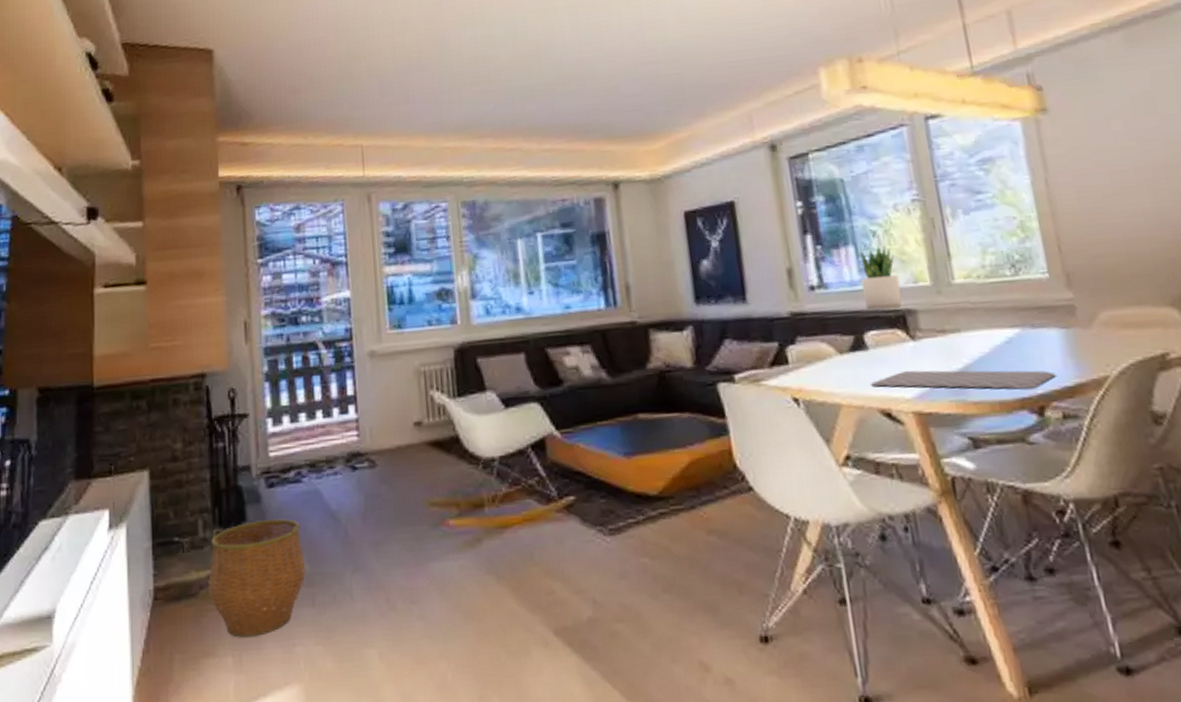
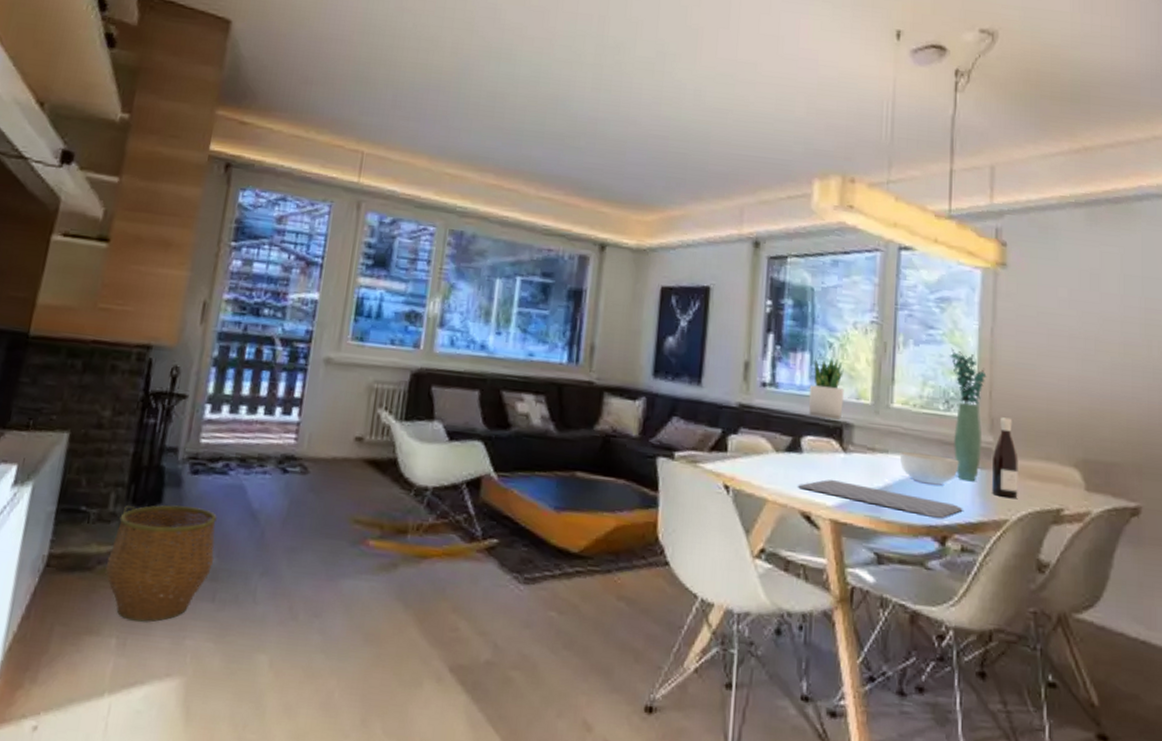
bowl: none [972,323,1042,357] -> present [899,451,959,487]
vase: none [1005,209,1066,345] -> present [950,348,987,482]
bottle: none [1075,269,1114,353] -> present [992,417,1019,498]

